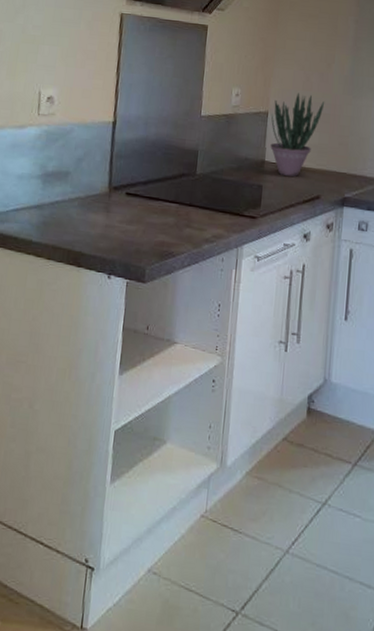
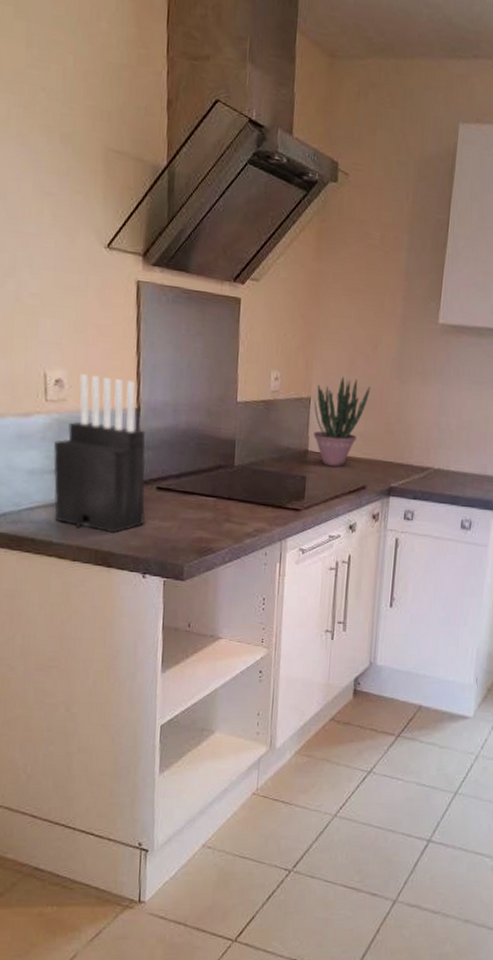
knife block: none [35,92,119,234] -> present [53,374,146,533]

